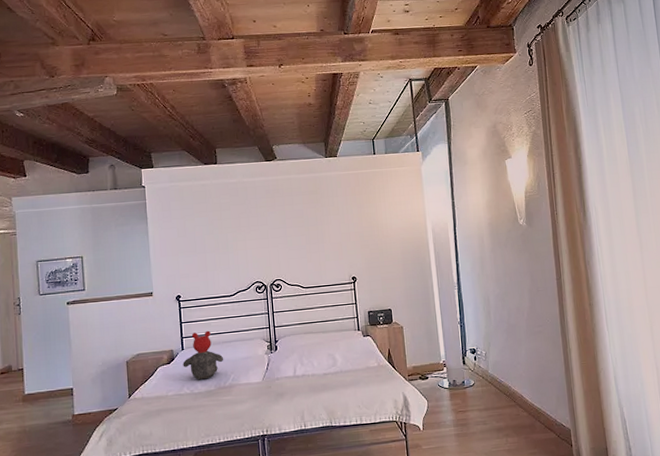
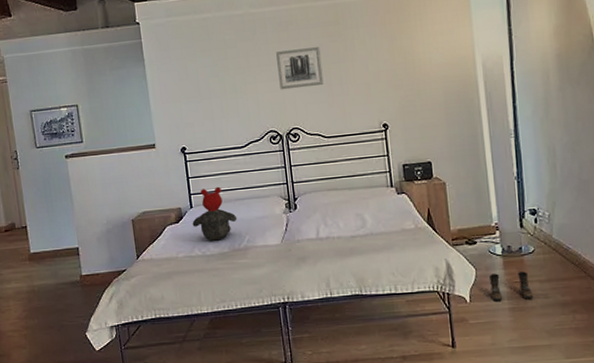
wall art: none [264,211,304,247] -> present [276,47,324,90]
boots: none [439,402,475,429] -> present [490,271,534,301]

